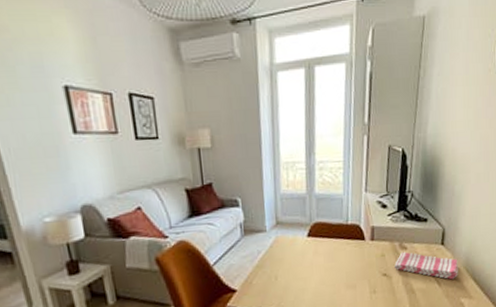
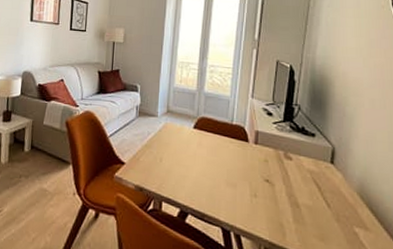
dish towel: present [395,251,458,280] -> none [278,161,351,204]

